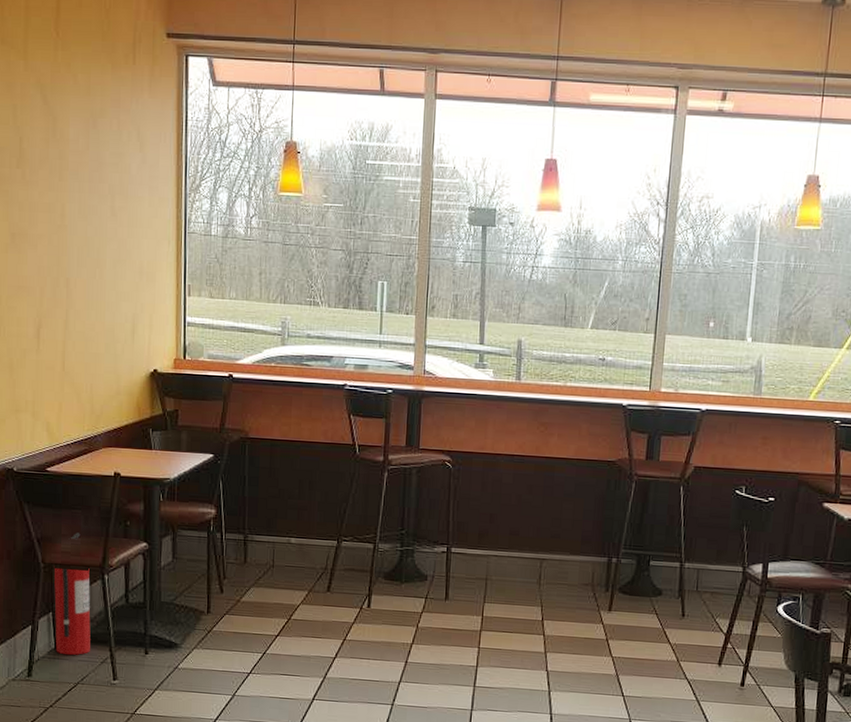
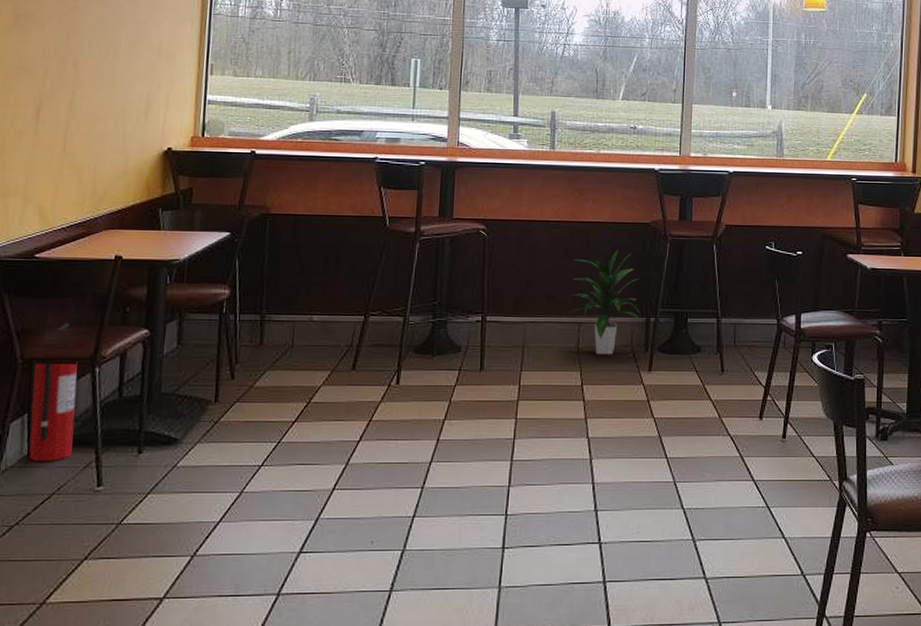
indoor plant: none [531,487,604,593] -> present [568,249,641,355]

